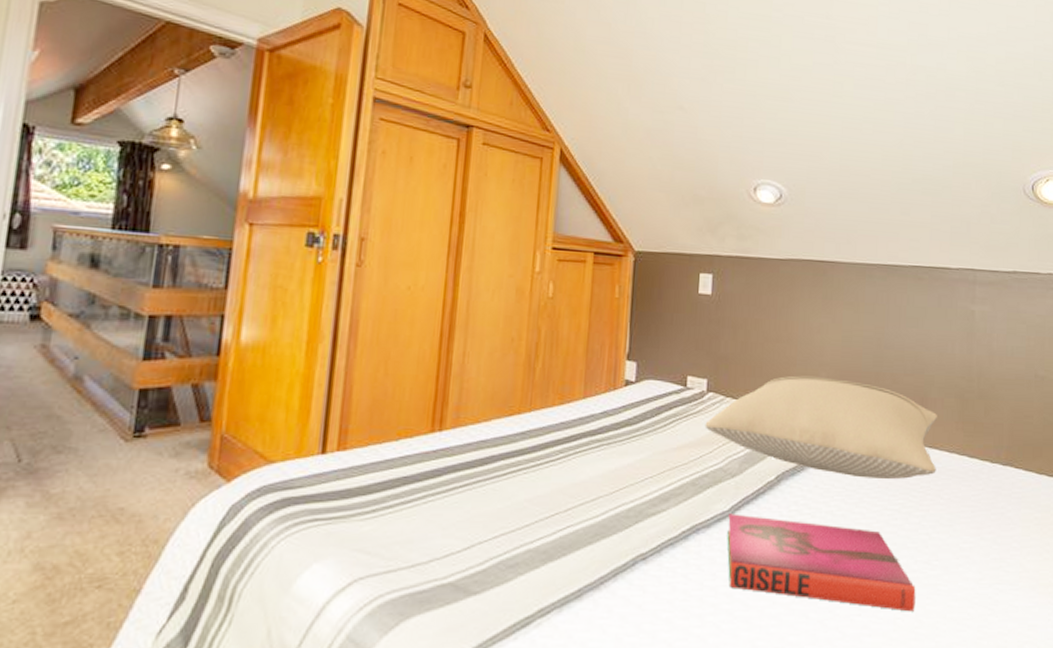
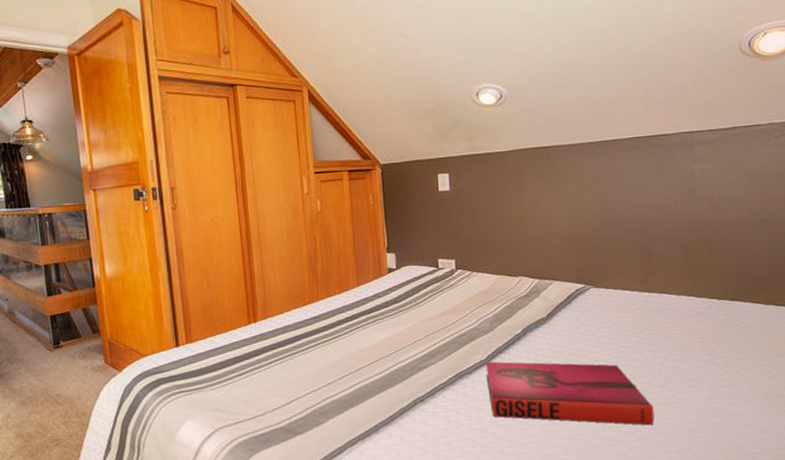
pillow: present [705,375,938,480] -> none [457,245,666,324]

